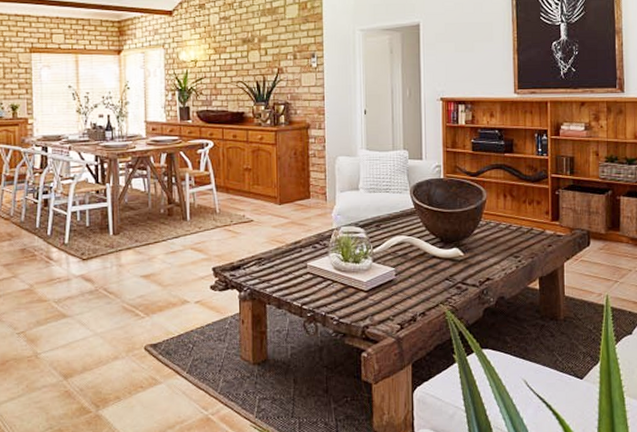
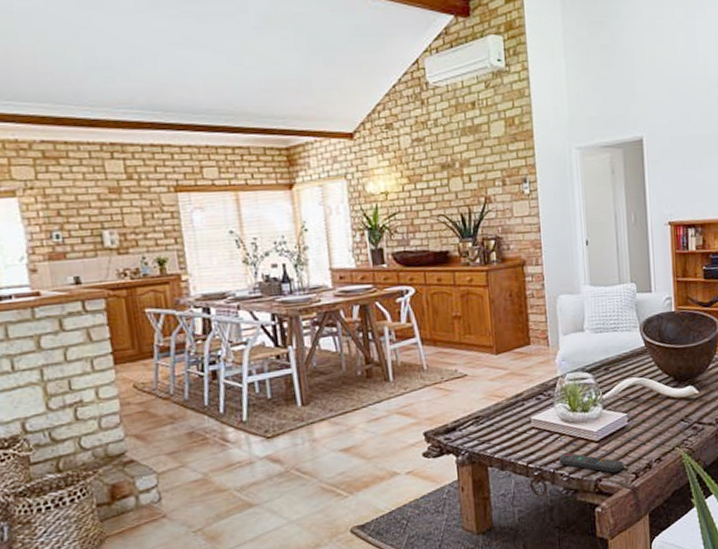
remote control: none [330,299,390,322] -> present [559,453,624,473]

